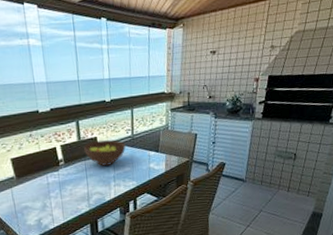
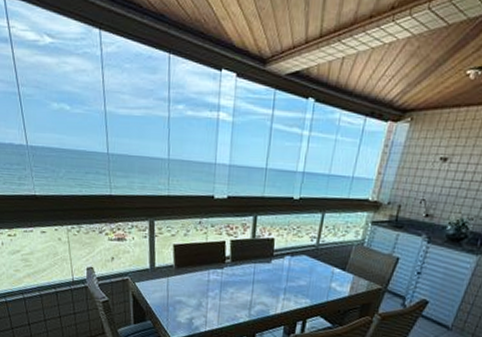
fruit bowl: present [84,139,126,166] -> none [257,242,307,275]

